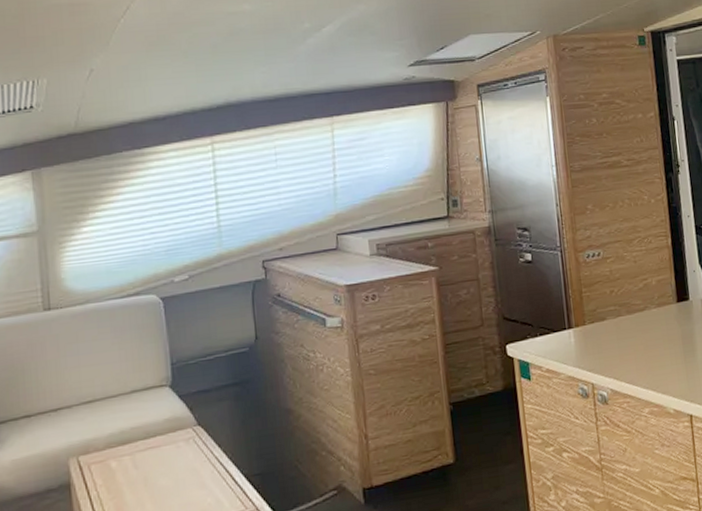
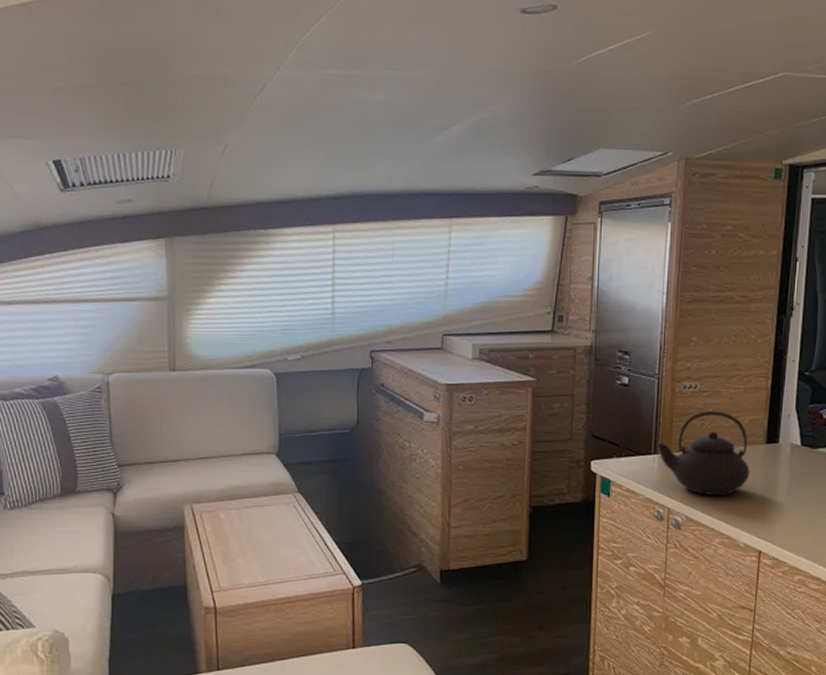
teapot: none [570,275,667,365] -> present [657,410,750,495]

